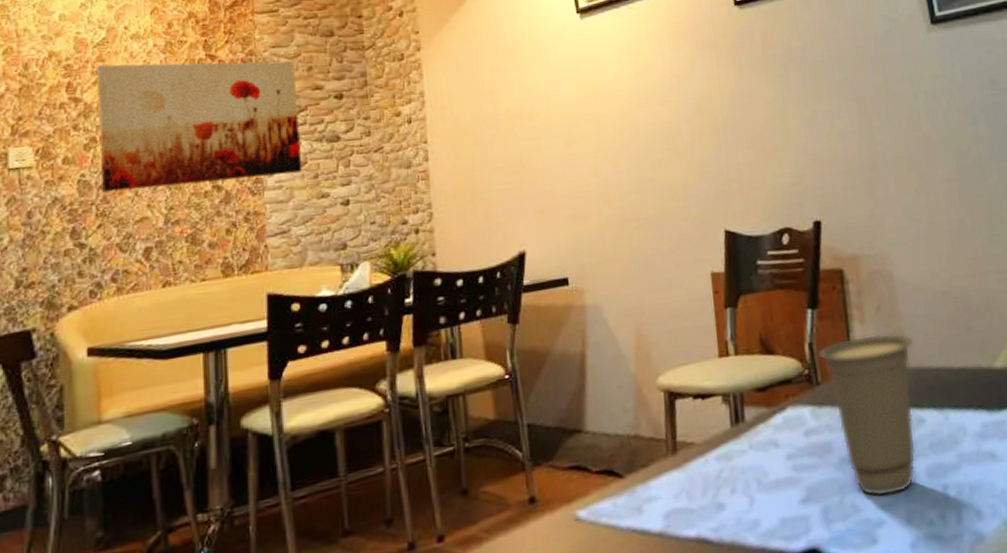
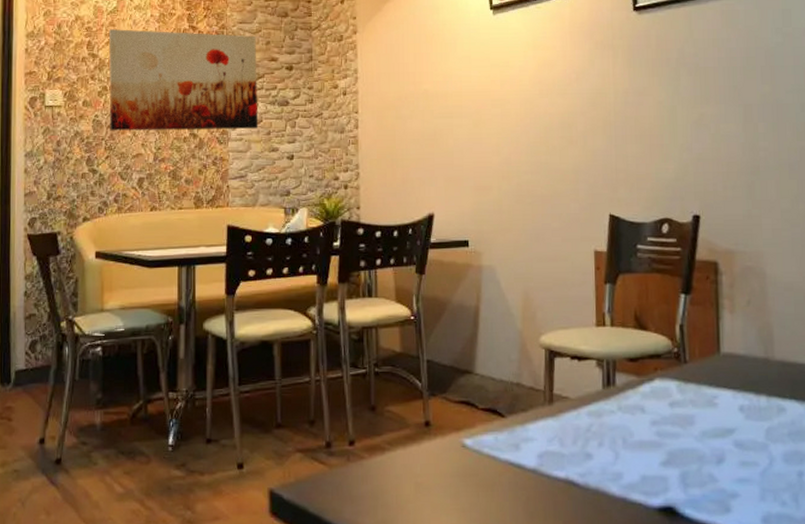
cup: present [817,333,916,497] -> none [687,324,781,472]

